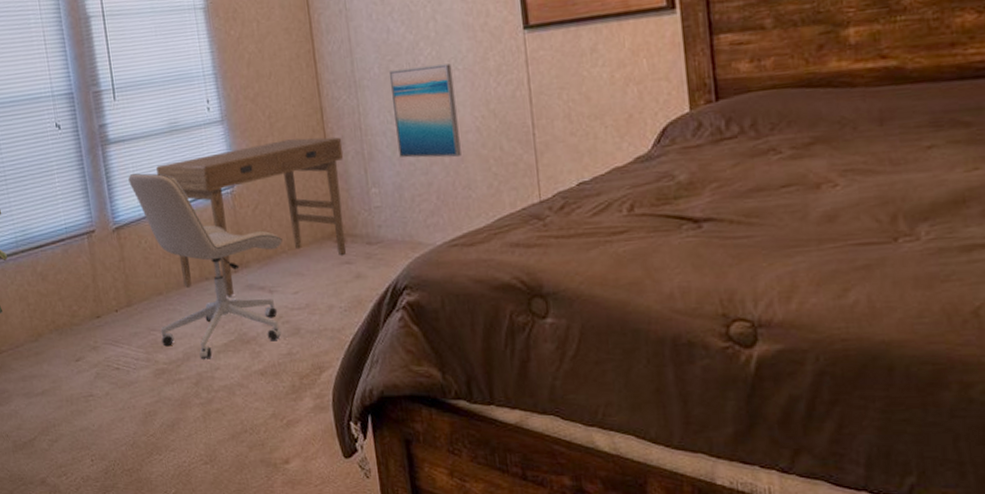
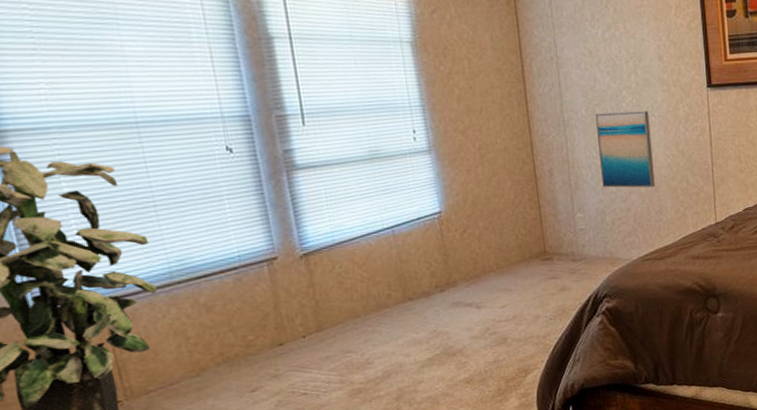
office chair: present [128,173,283,360] -> none [320,199,491,375]
desk: present [156,137,346,297] -> none [354,169,553,315]

